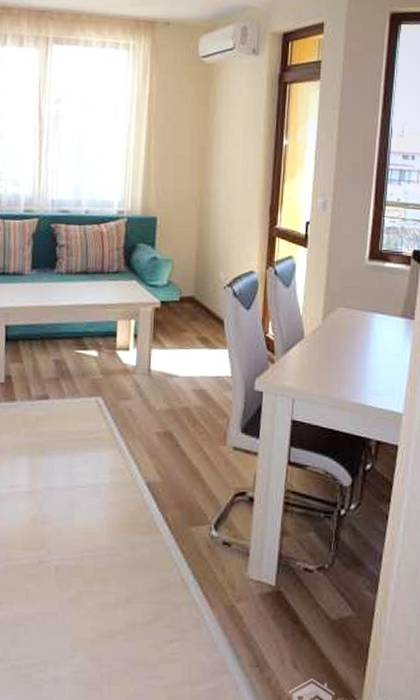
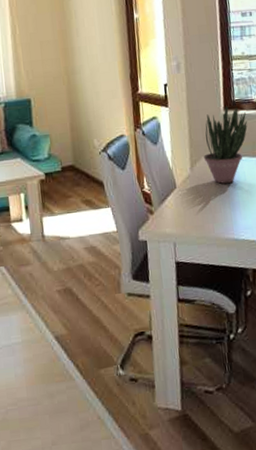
potted plant: none [339,255,392,341] -> present [204,105,248,184]

